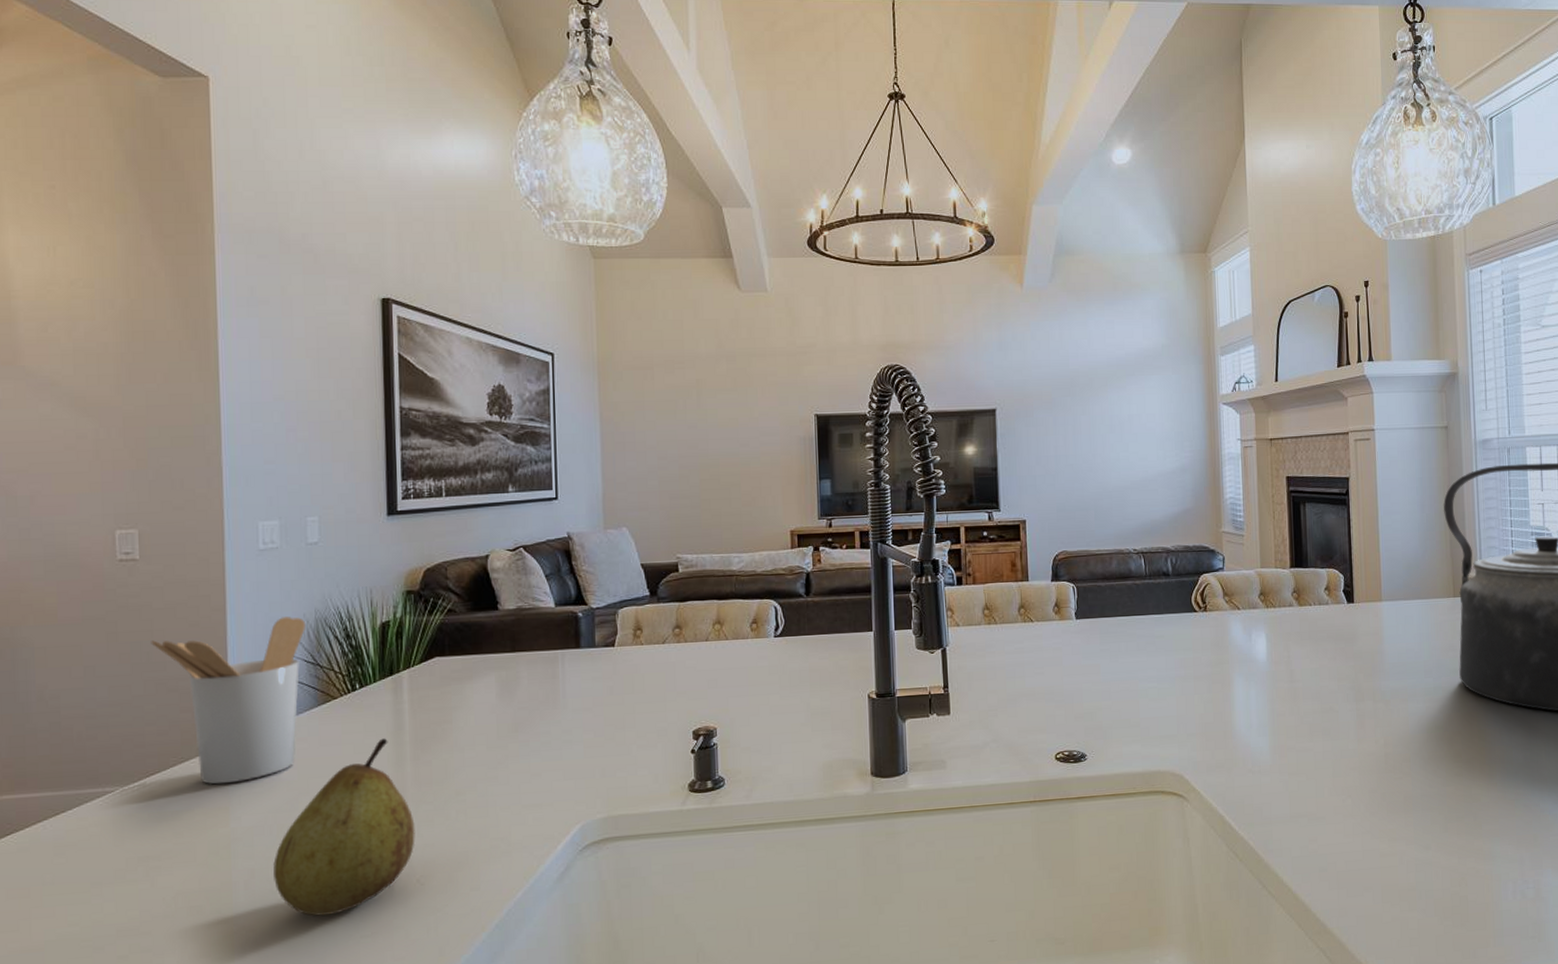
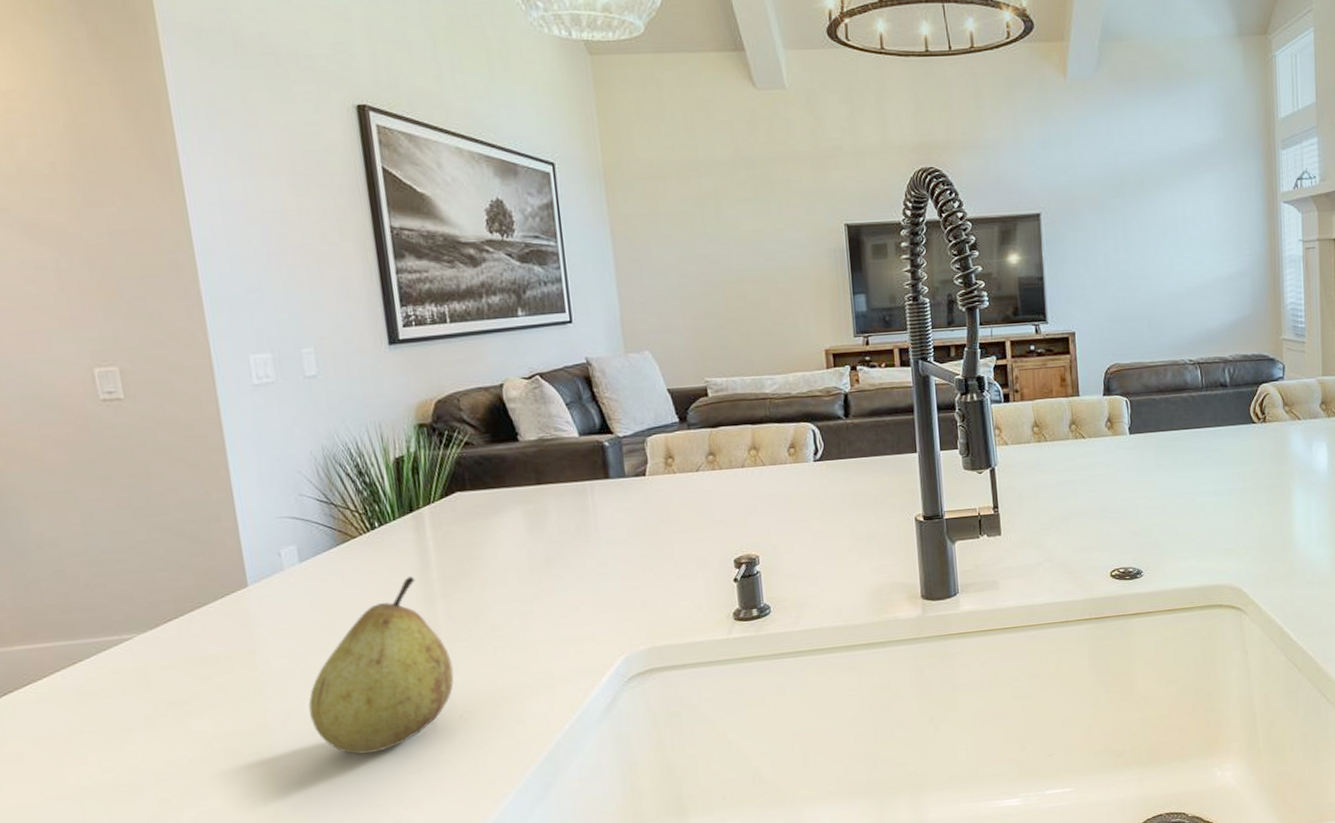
utensil holder: present [151,617,305,785] -> none [149,454,319,628]

